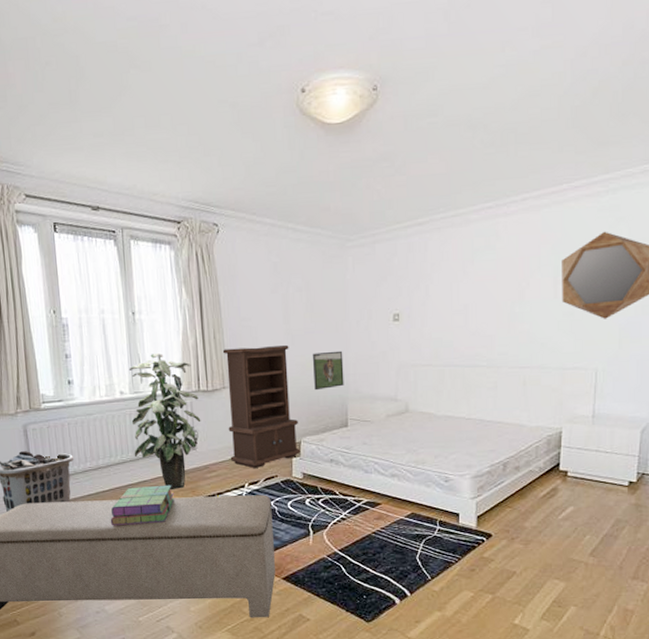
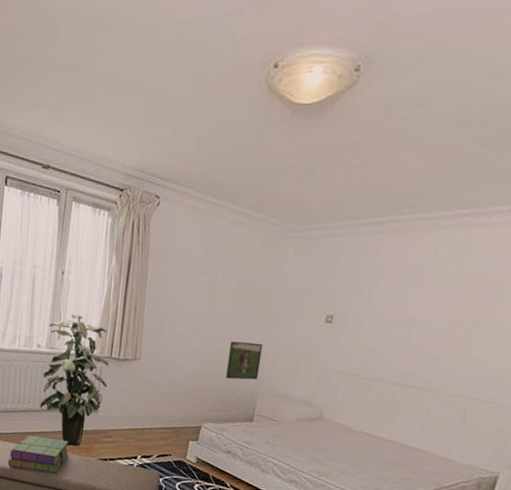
cabinet: present [222,345,301,468] -> none [128,321,208,443]

